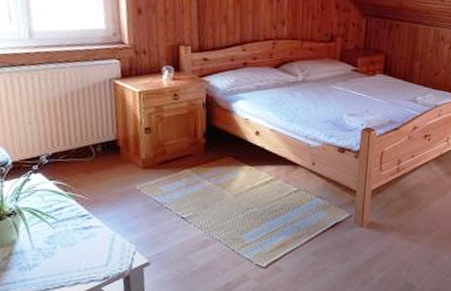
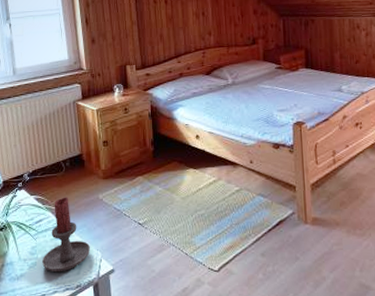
candle holder: none [60,185,122,264] -> present [41,197,90,273]

